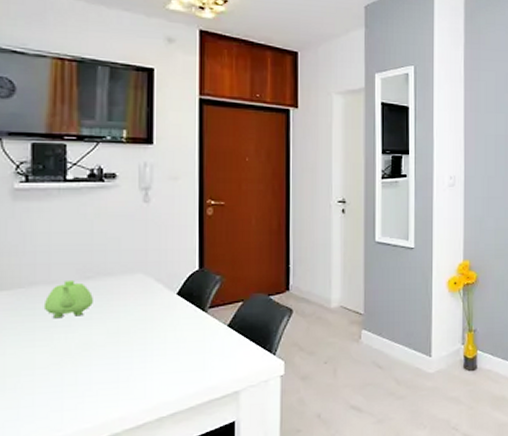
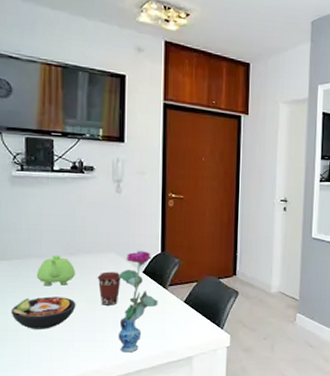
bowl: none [10,330,94,373] -> present [11,296,76,329]
coffee cup: none [120,295,151,337] -> present [97,271,121,306]
vase: none [146,268,196,393] -> present [117,250,158,353]

